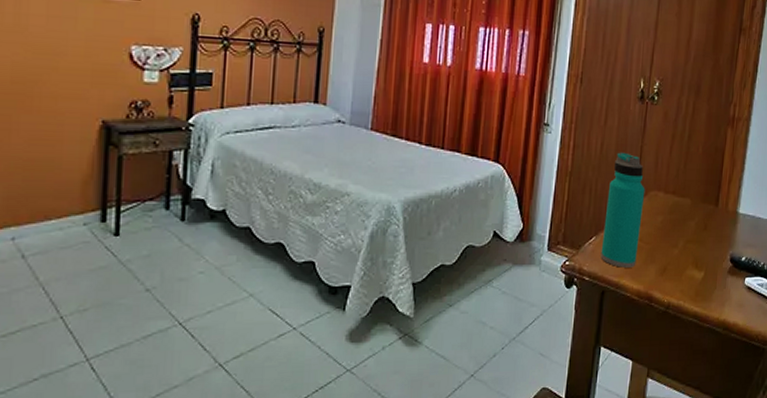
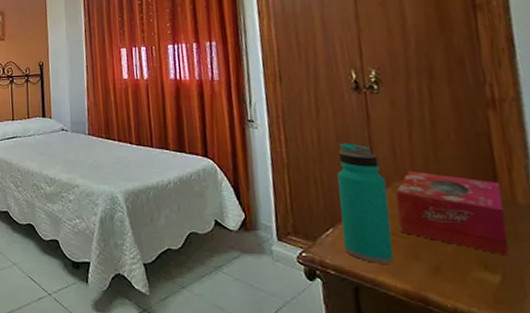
tissue box: none [646,180,720,255] -> present [395,170,509,256]

